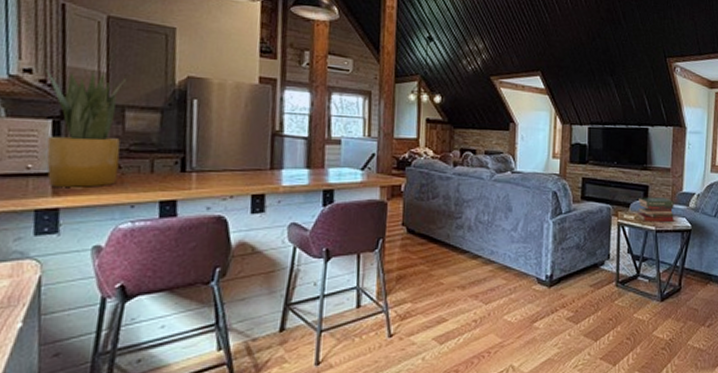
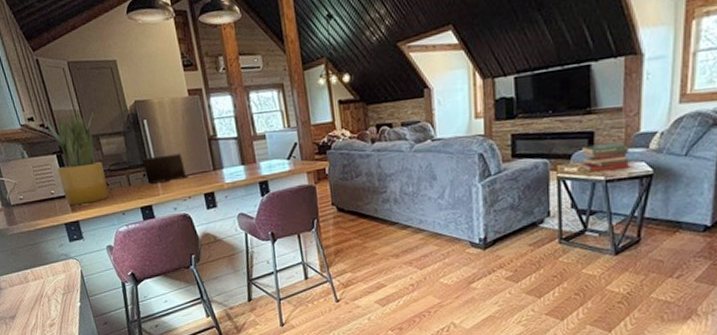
laptop: none [177,142,237,175] -> present [142,153,189,184]

